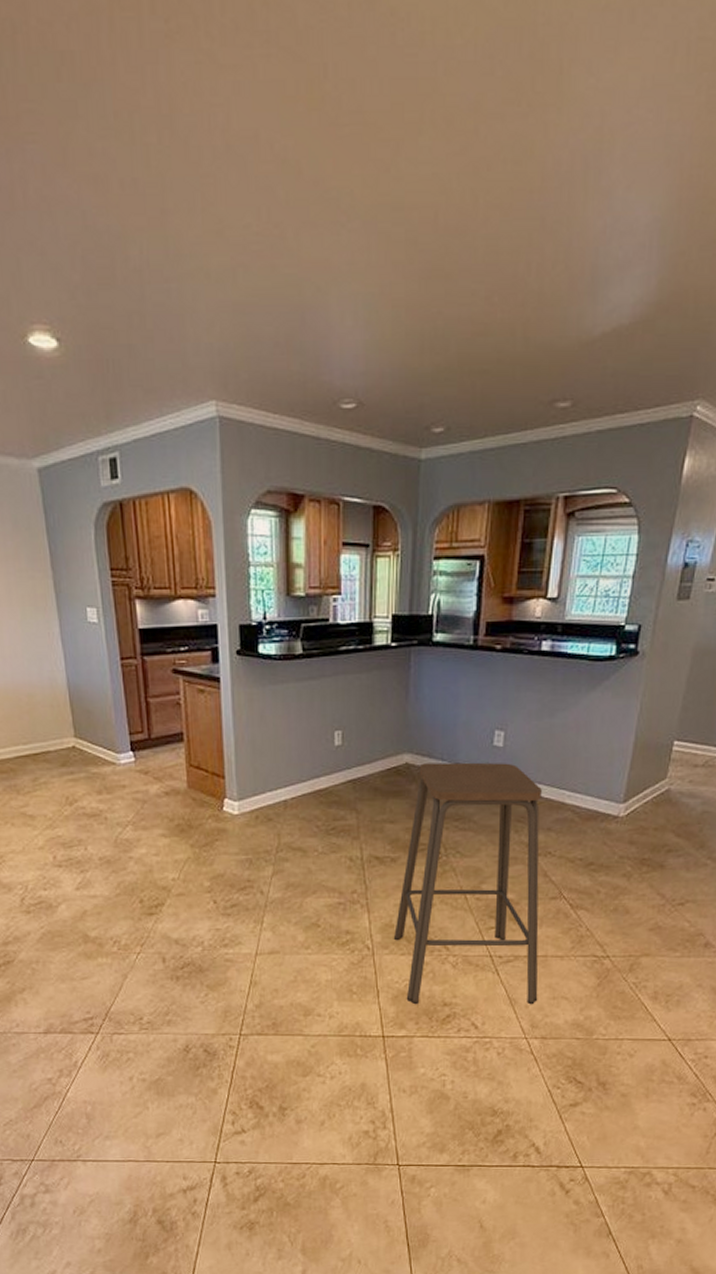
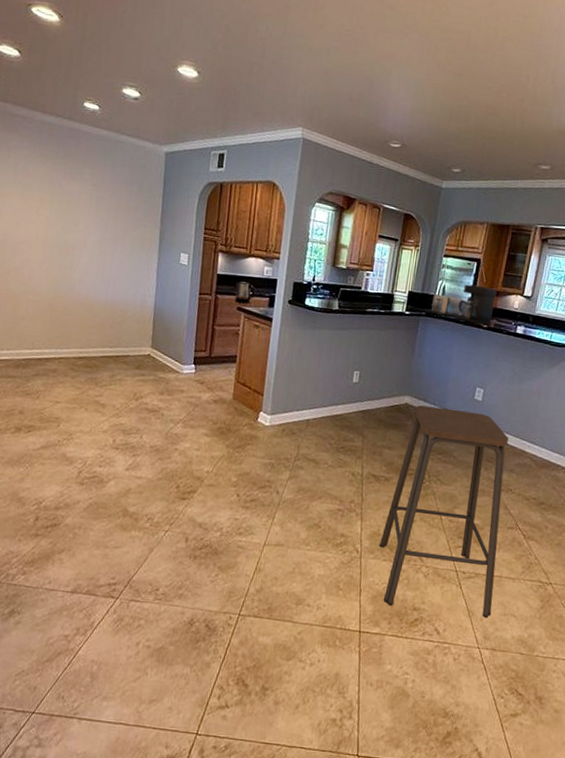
kettle: none [165,634,192,663] -> present [235,281,255,304]
toaster: none [424,613,464,642] -> present [430,294,462,317]
coffee maker: none [456,592,511,647] -> present [454,284,497,326]

